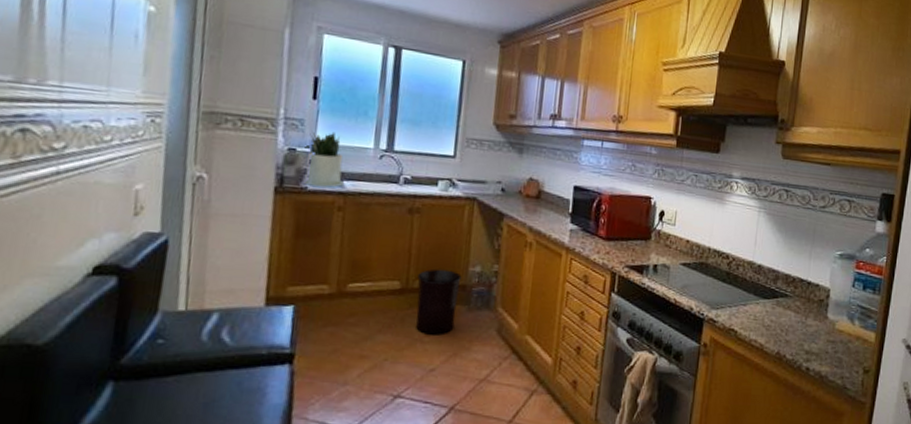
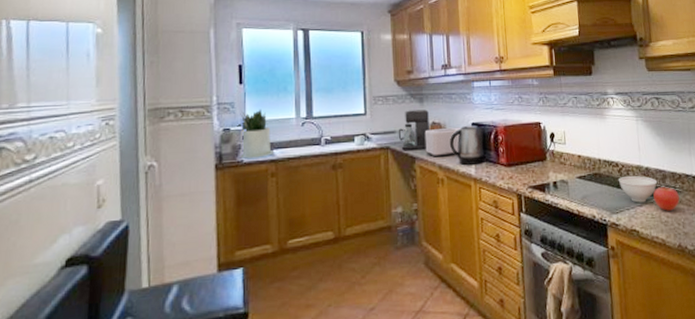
waste bin: present [416,269,462,335] -> none [348,214,386,277]
coffee maker: none [488,160,527,207] -> present [398,109,429,150]
toaster: none [517,185,562,219] -> present [424,127,462,157]
kettle: none [545,187,587,234] -> present [450,125,485,166]
bowl: none [725,270,768,302] -> present [618,175,658,203]
fruit: none [760,288,789,315] -> present [653,185,680,211]

